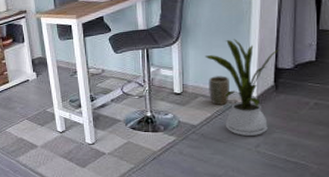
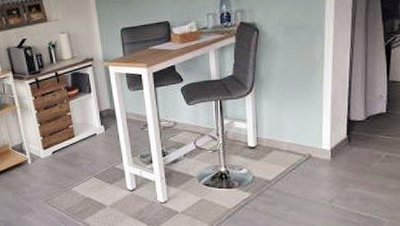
house plant: present [205,39,279,136] -> none [278,90,352,190]
plant pot: present [209,76,229,105] -> none [283,128,304,159]

